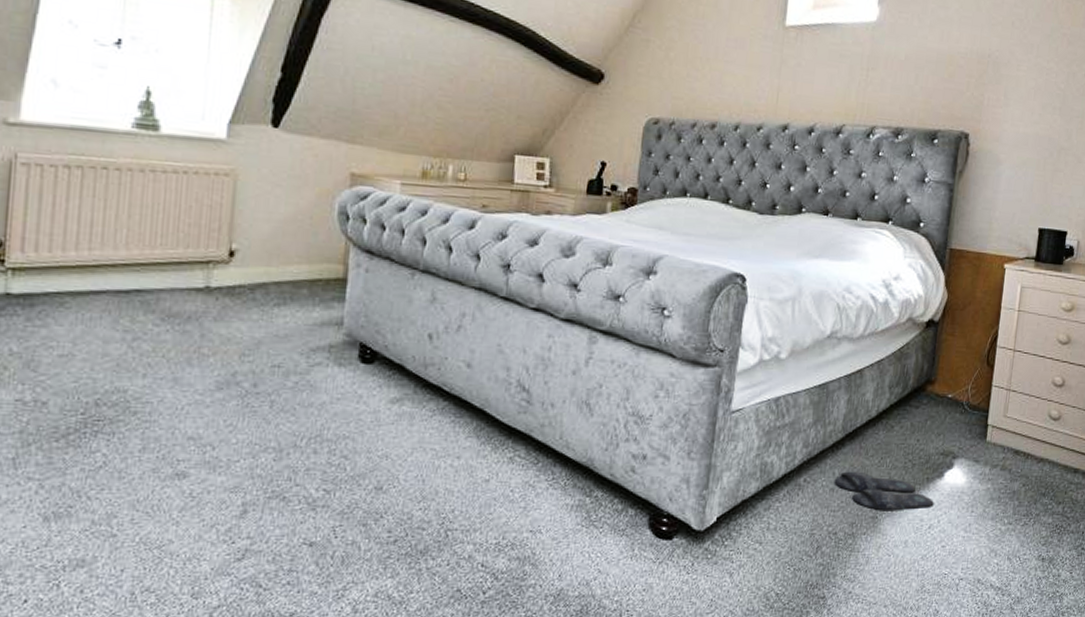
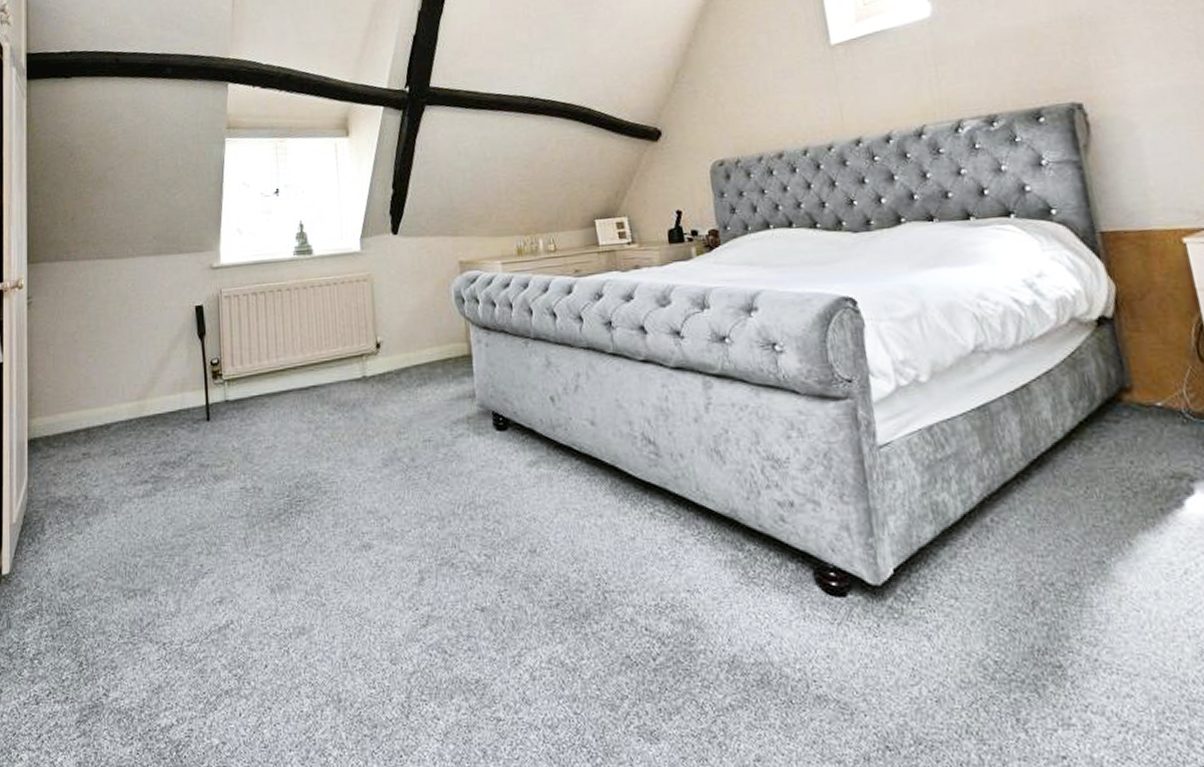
slippers: present [834,471,934,511] -> none [1030,505,1182,554]

